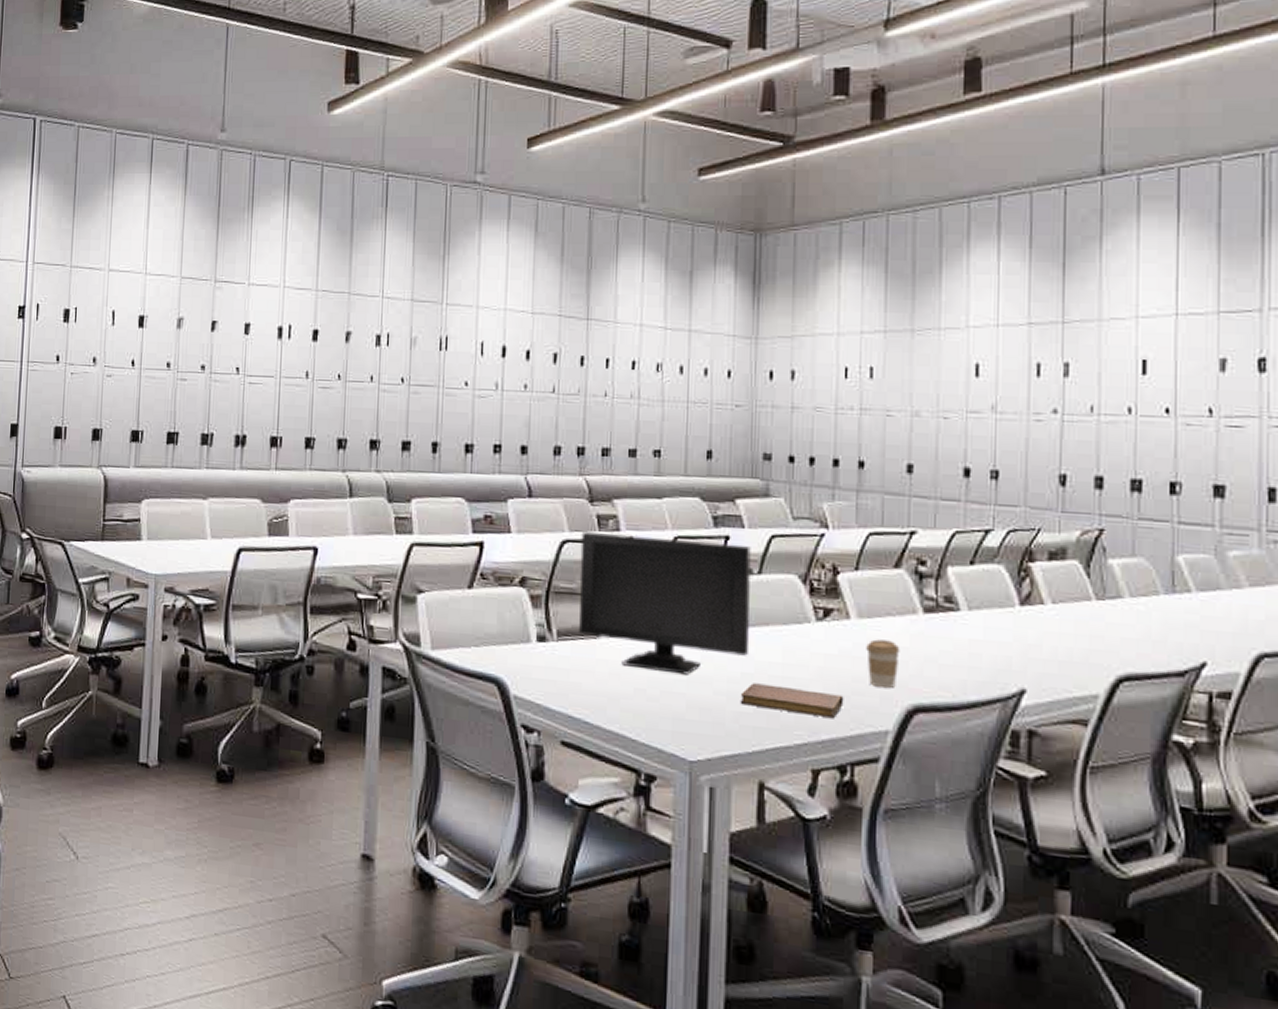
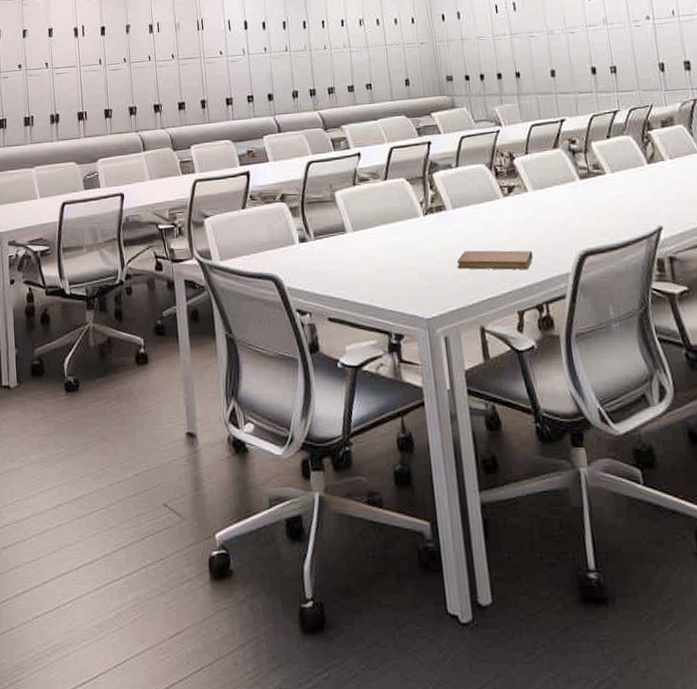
computer monitor: present [579,532,752,675] -> none [321,147,459,253]
coffee cup: present [866,639,900,688] -> none [543,204,569,240]

